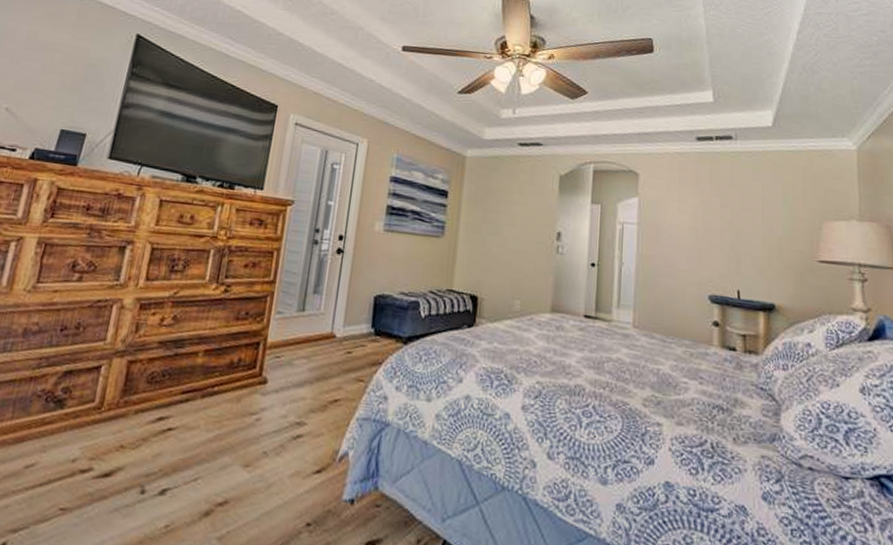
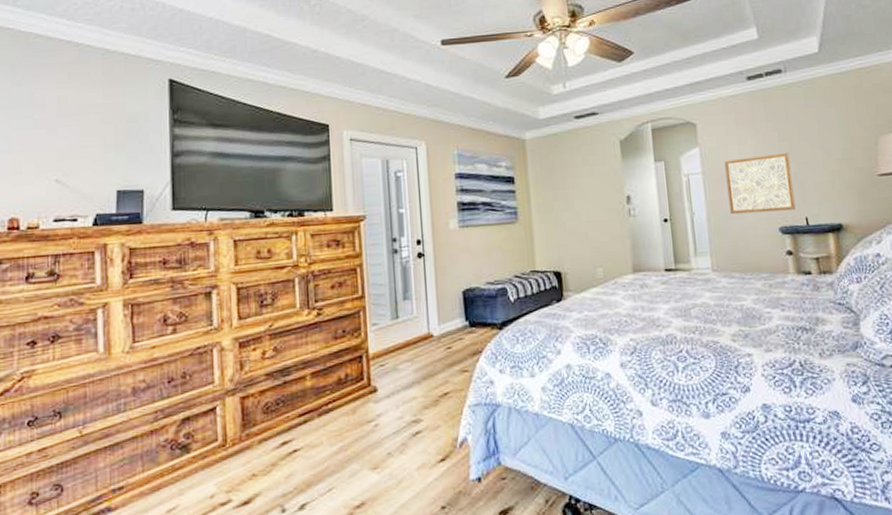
wall art: none [660,216,729,280] -> present [724,152,796,215]

